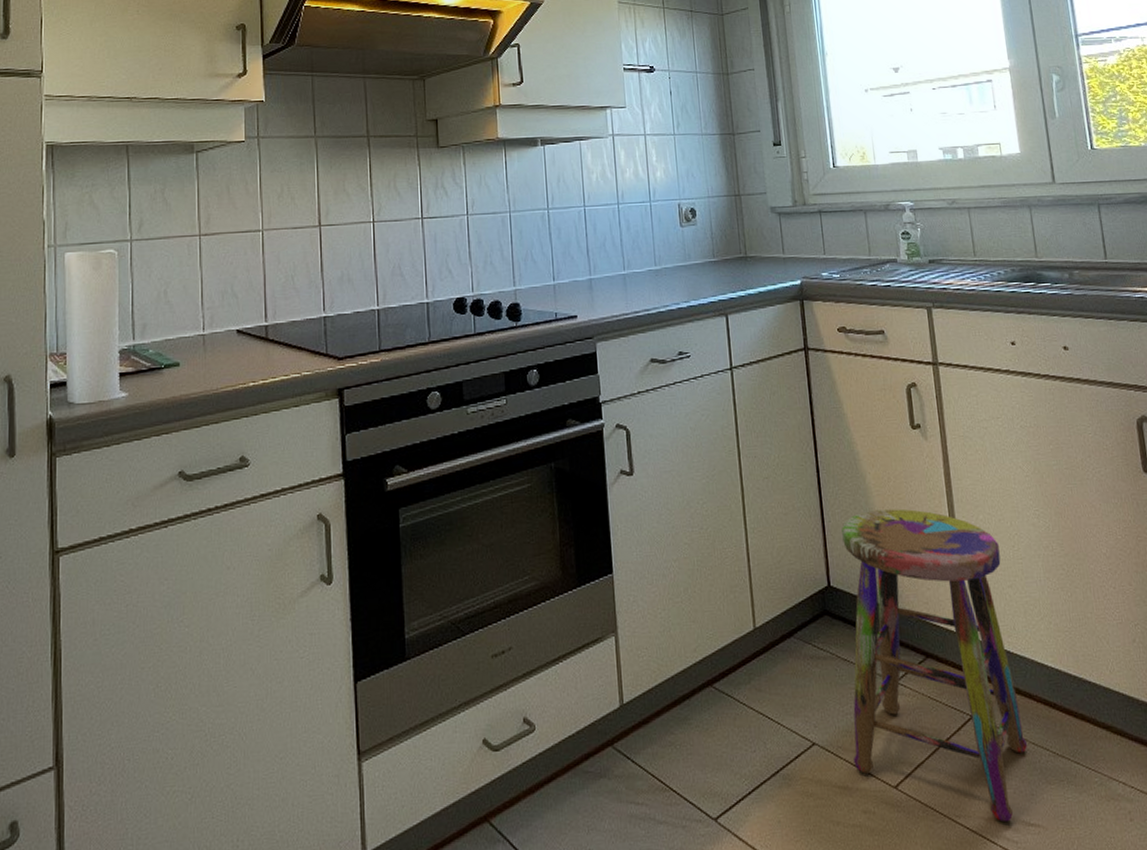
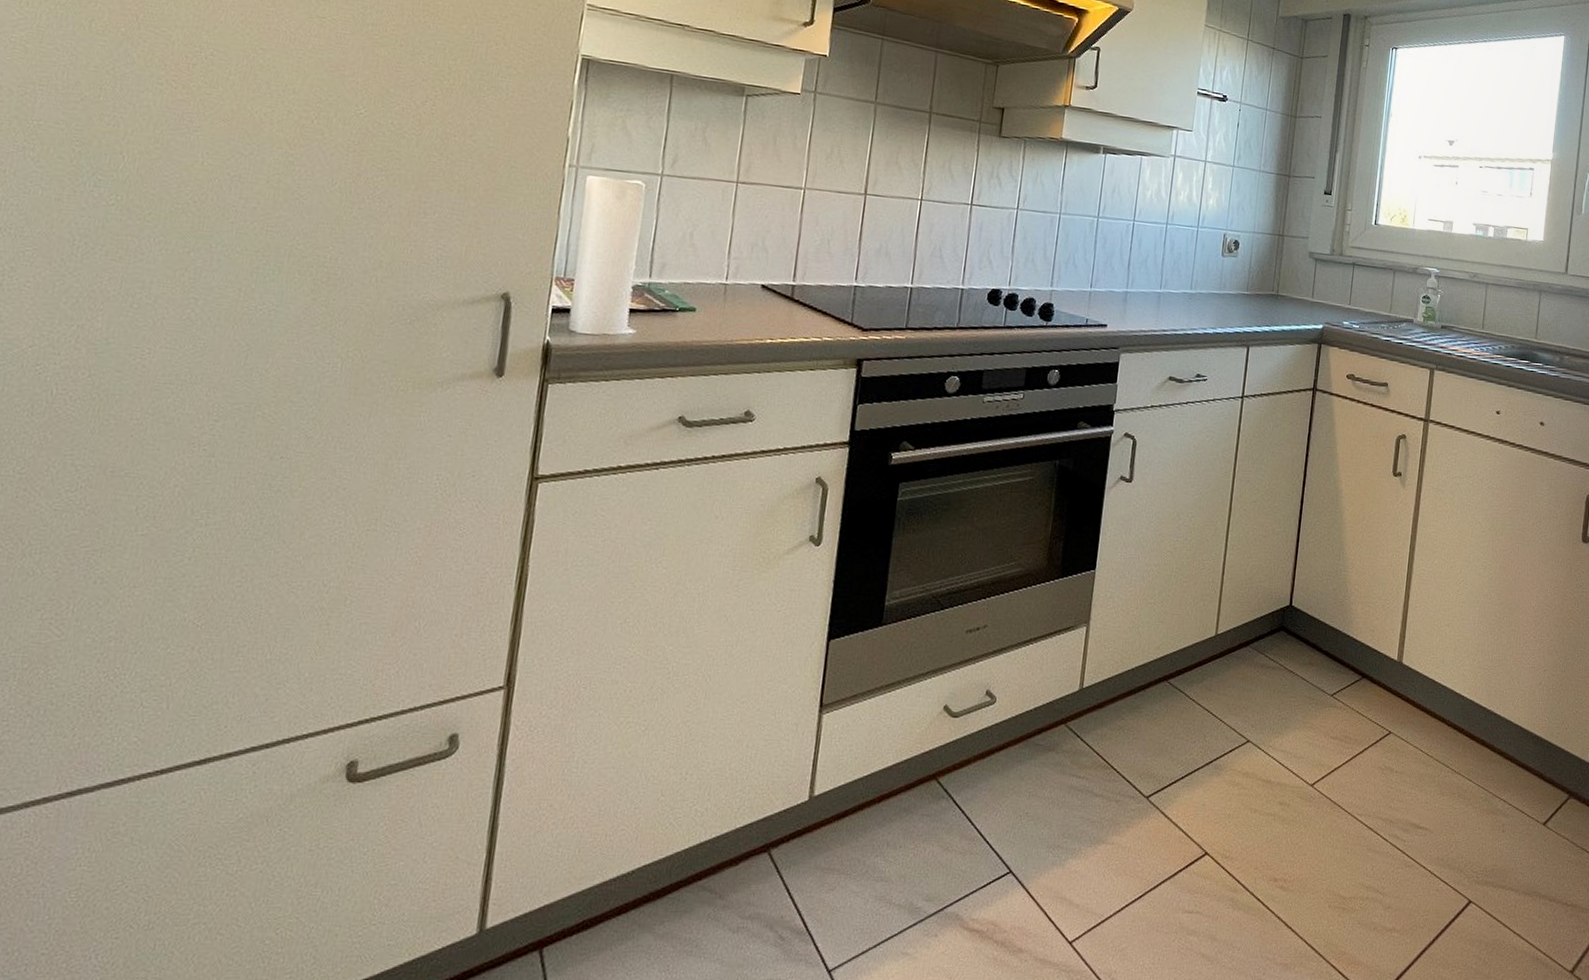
step stool: present [842,509,1028,822] -> none [1280,543,1446,824]

